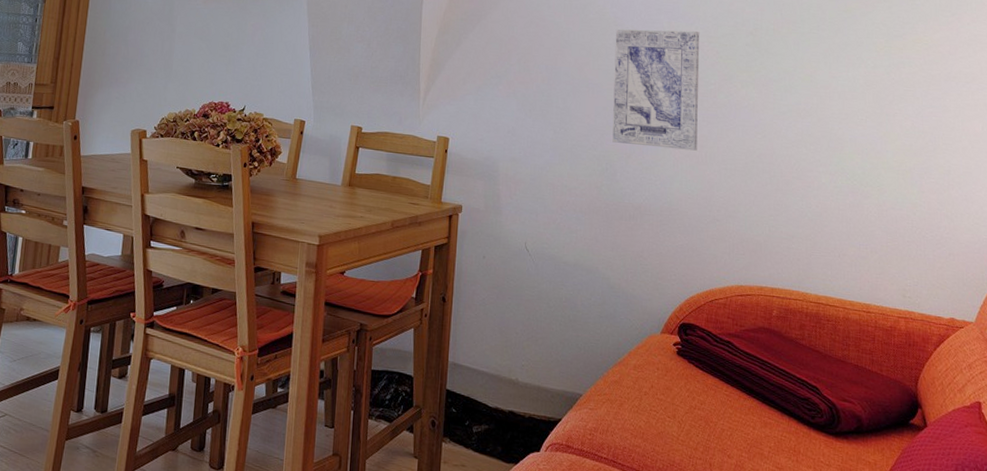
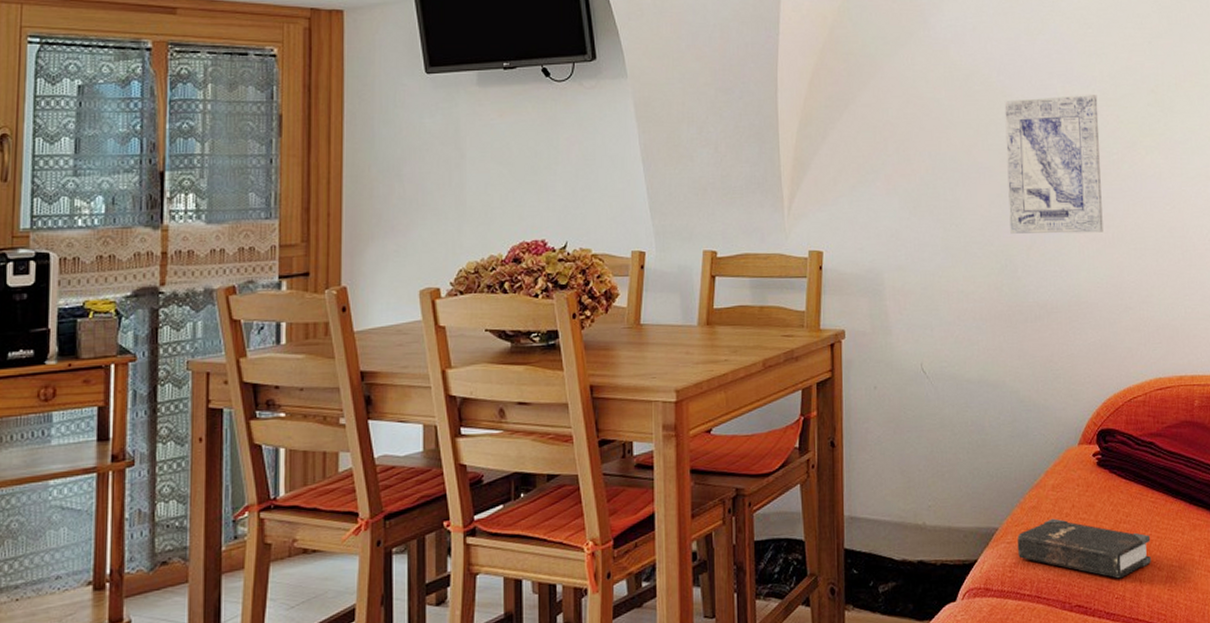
hardback book: none [598,394,723,459] -> present [1017,518,1151,579]

